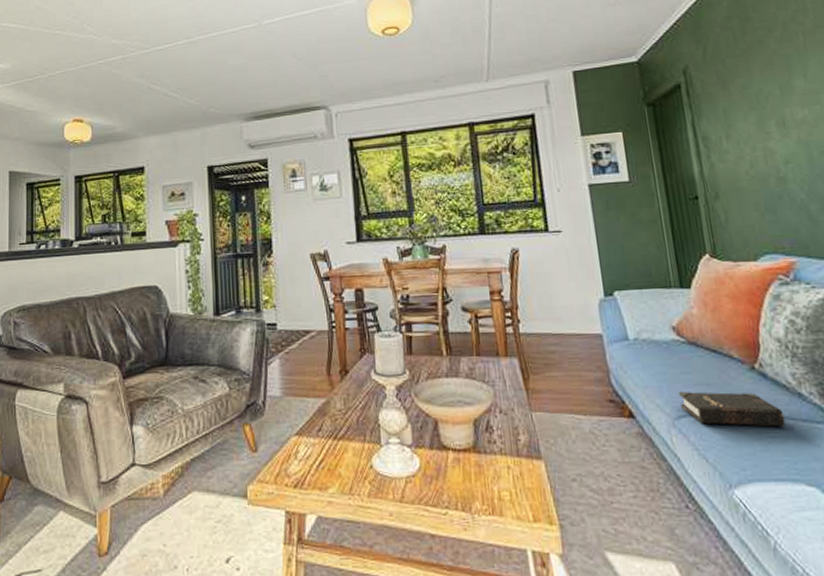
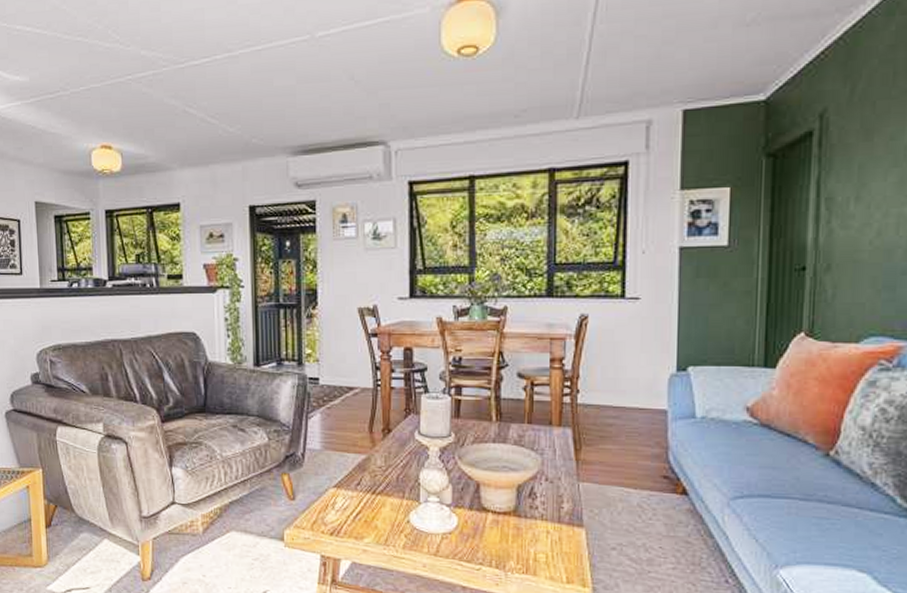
hardback book: present [678,391,786,427] -> none [739,472,850,515]

